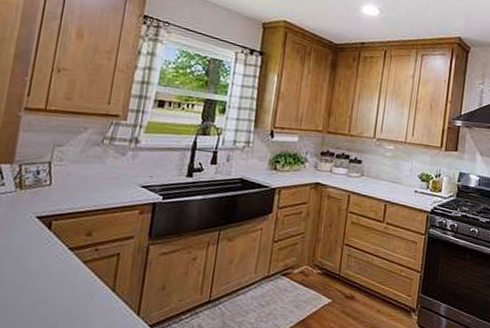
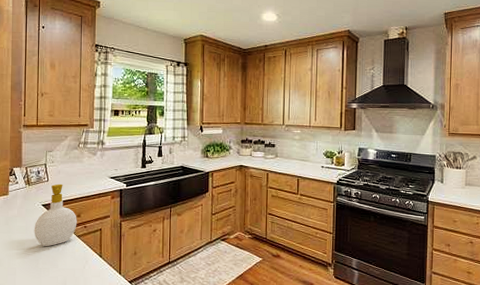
soap bottle: none [18,189,87,275] -> present [34,184,77,247]

